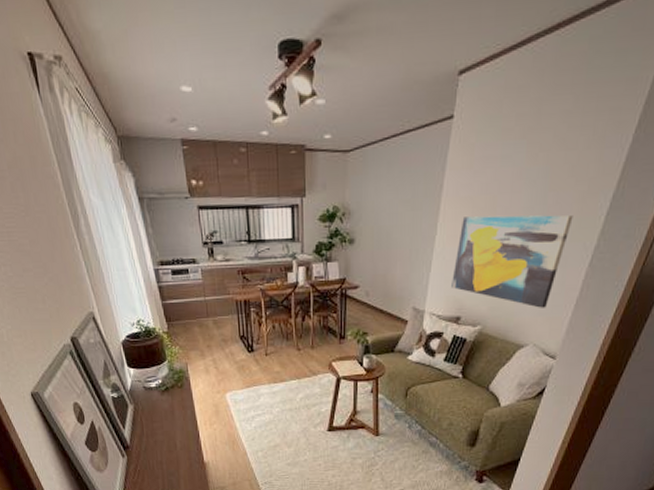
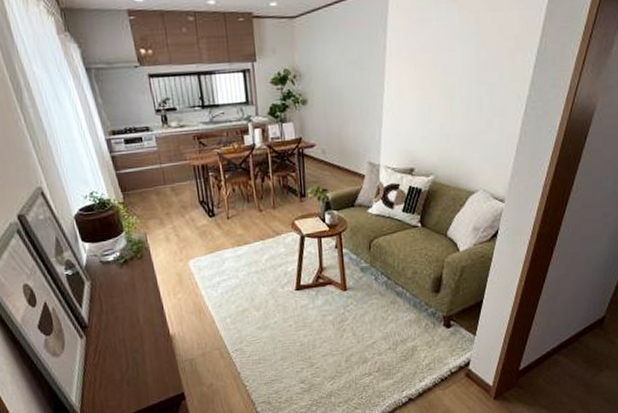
wall art: present [451,214,573,308] -> none [402,69,506,156]

